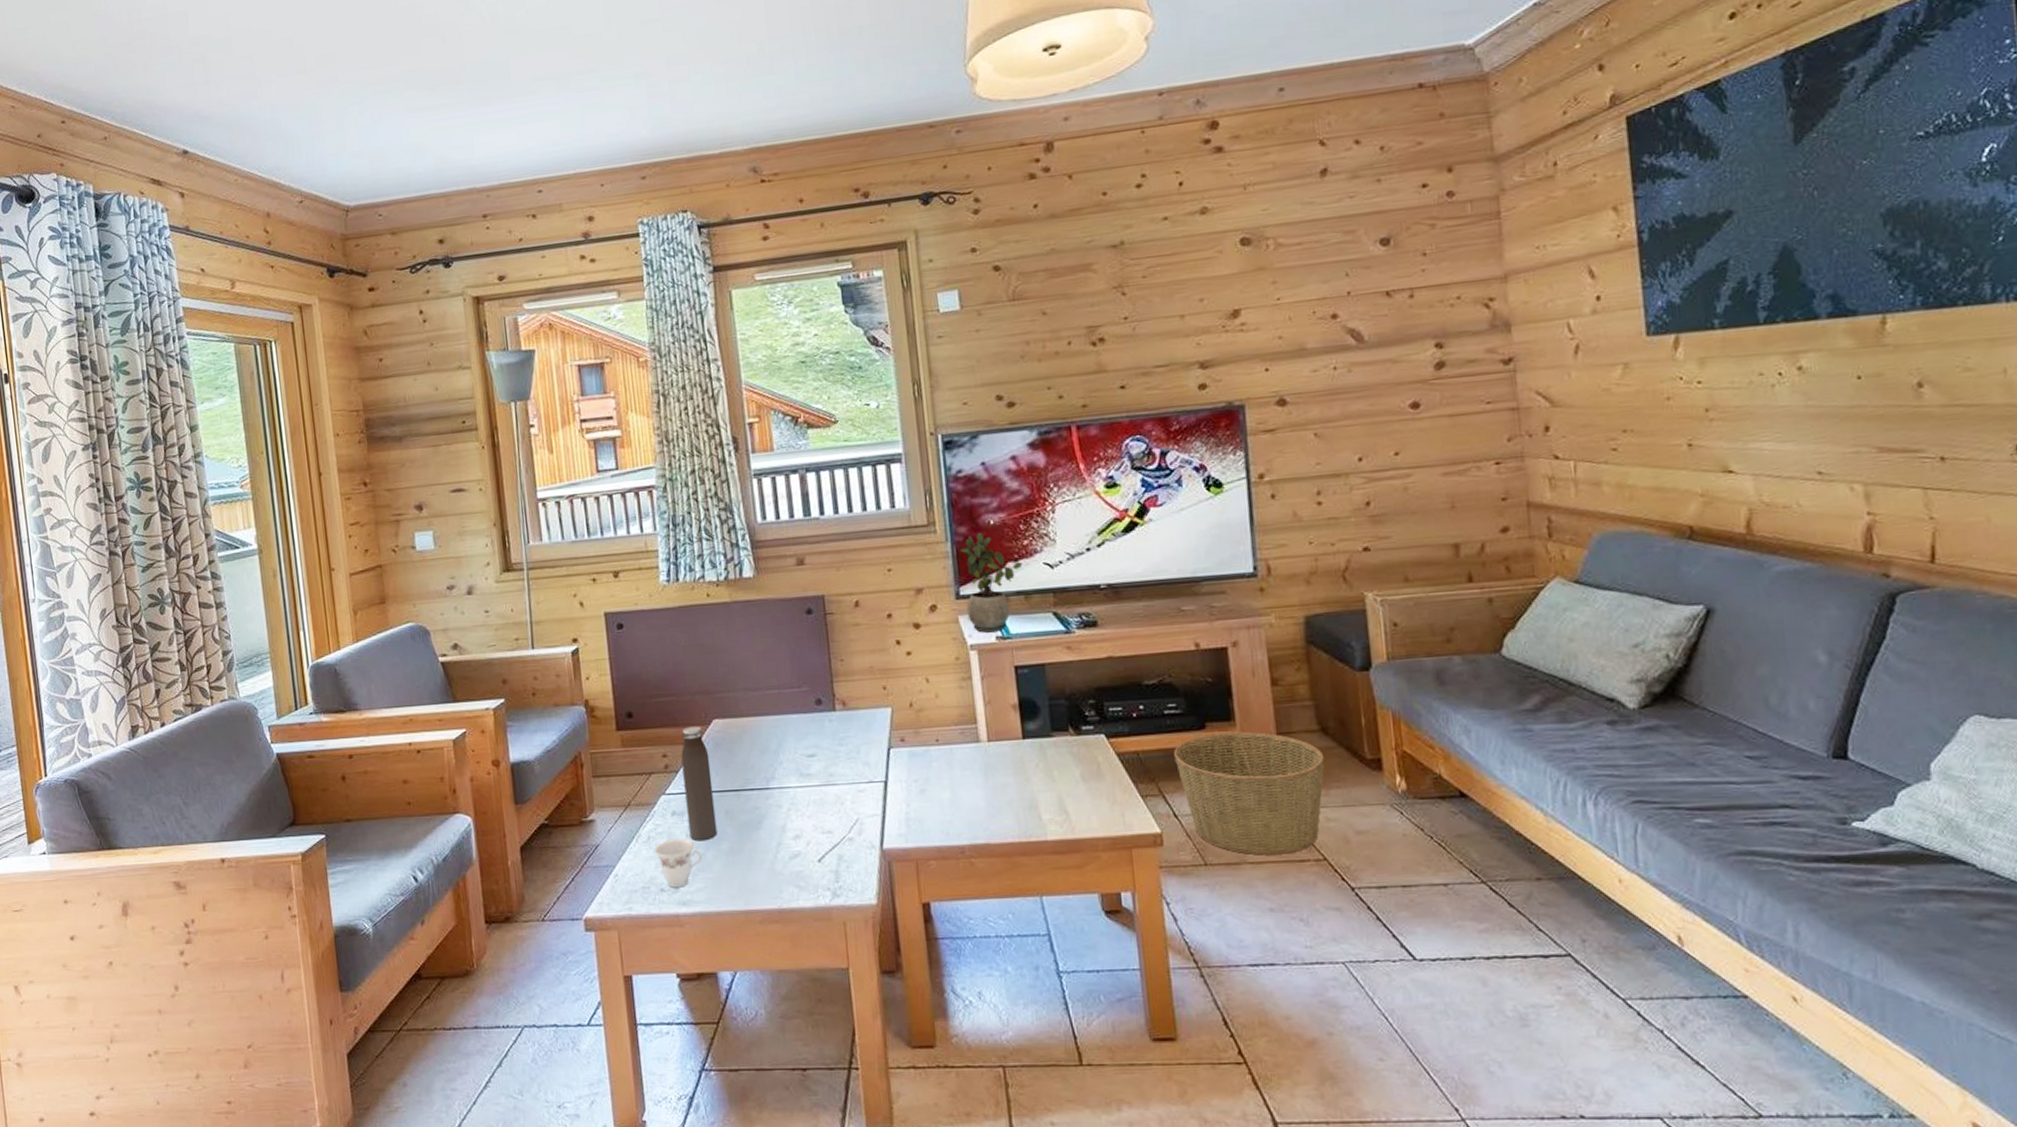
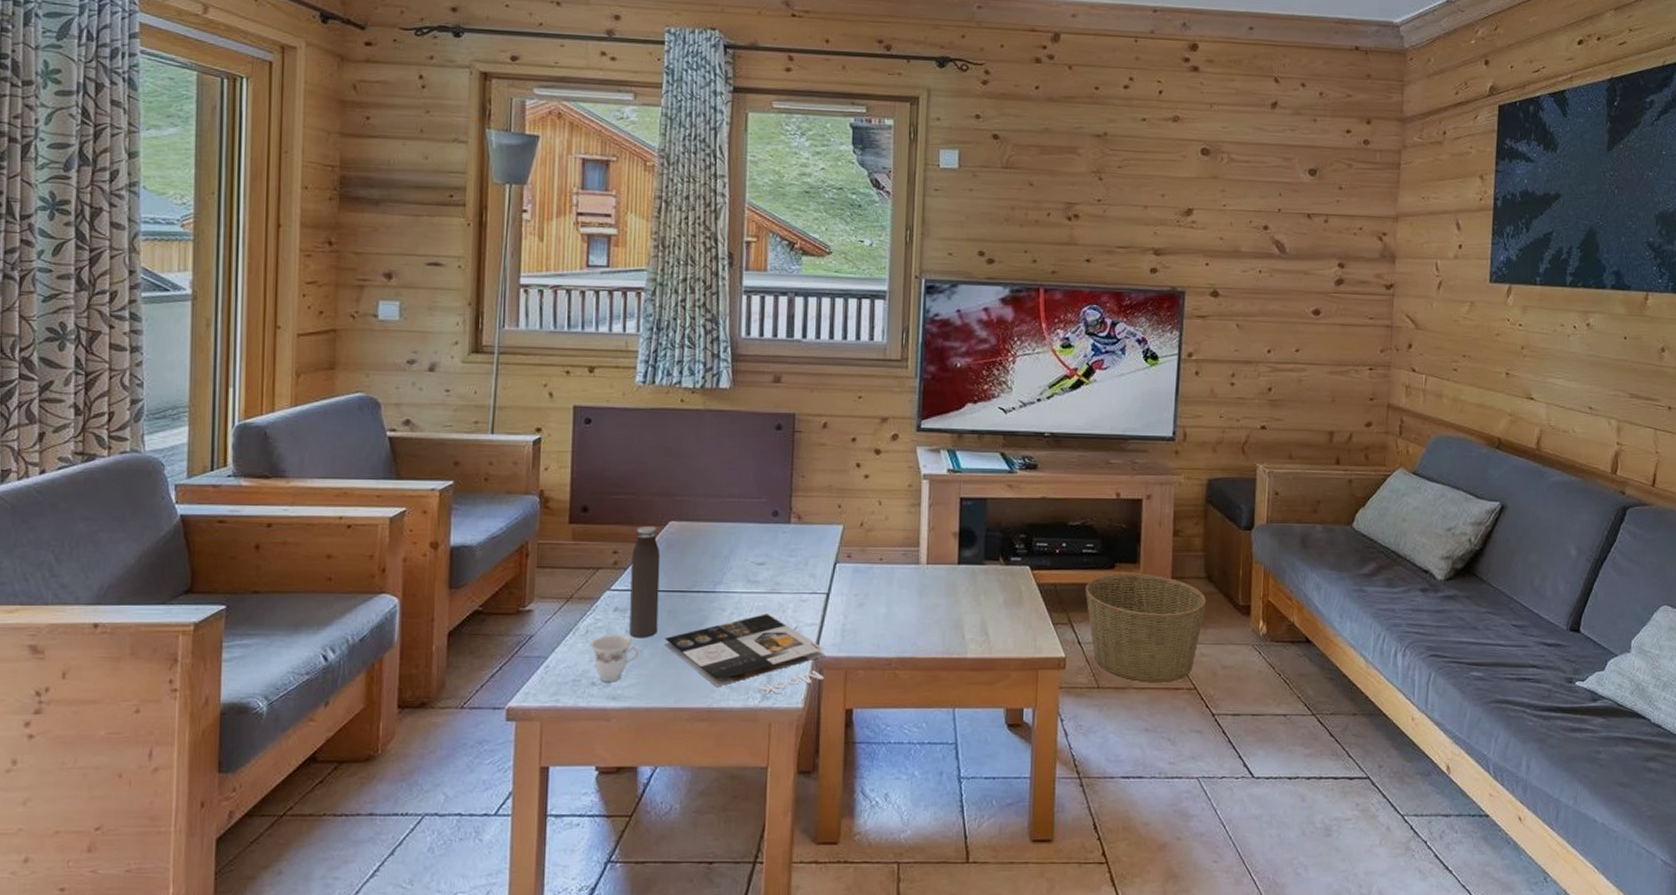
magazine: none [725,807,895,892] -> present [664,614,825,694]
potted plant: present [960,532,1023,633] -> none [925,373,981,465]

